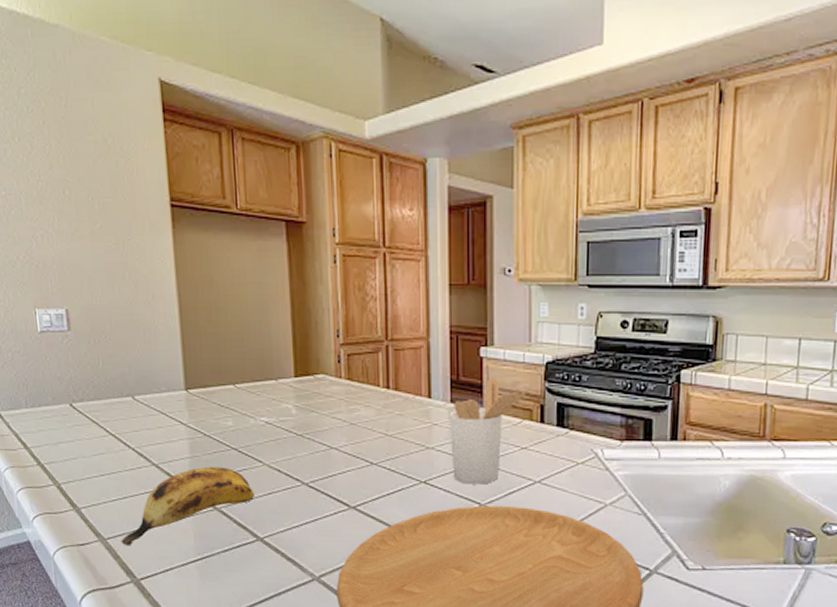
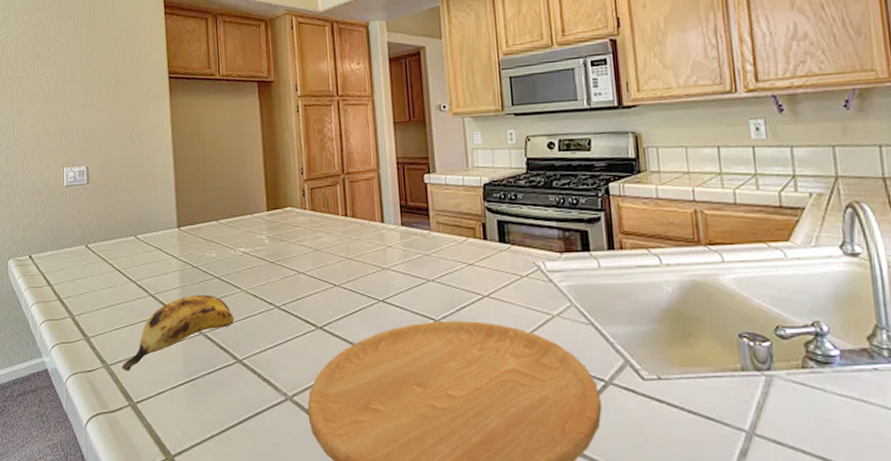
utensil holder: present [449,378,529,485] -> none [401,201,471,301]

